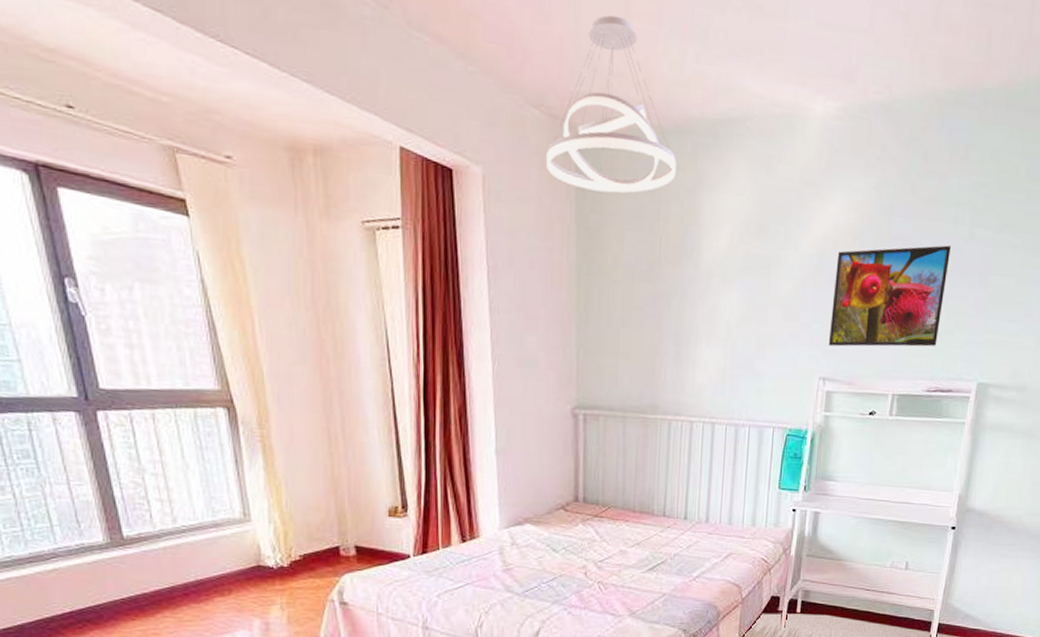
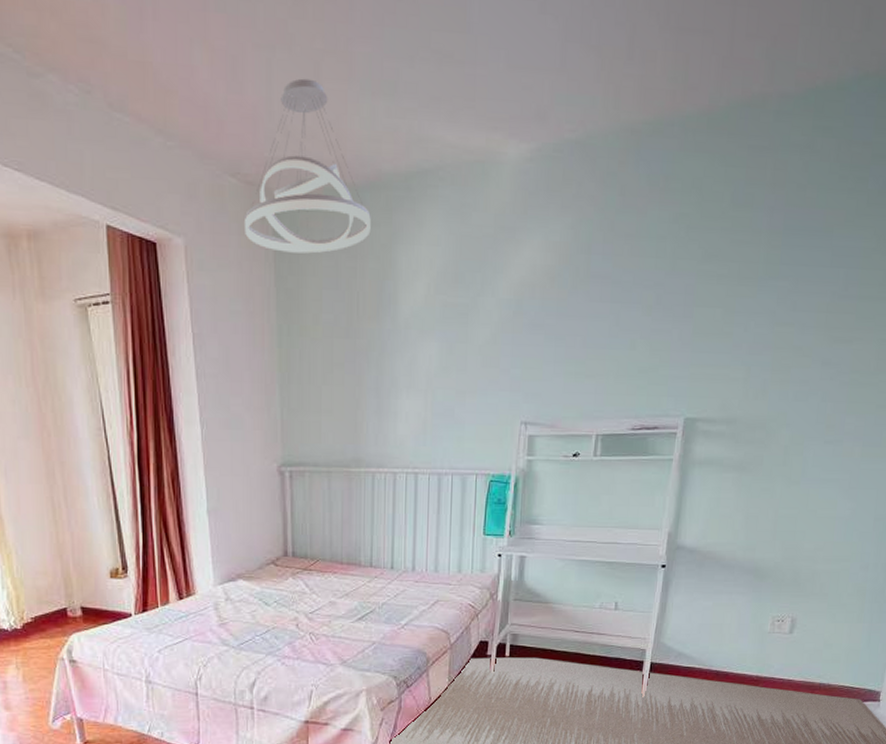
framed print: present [828,245,951,347] -> none [528,280,653,390]

